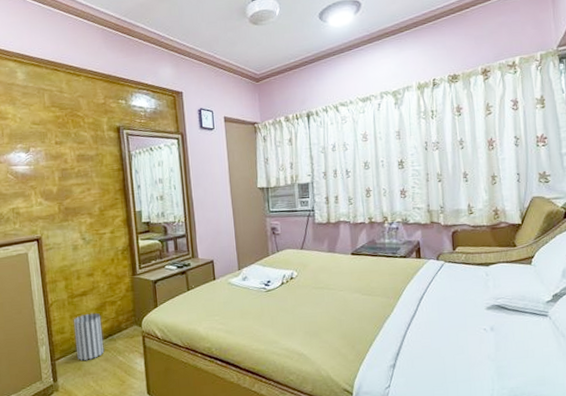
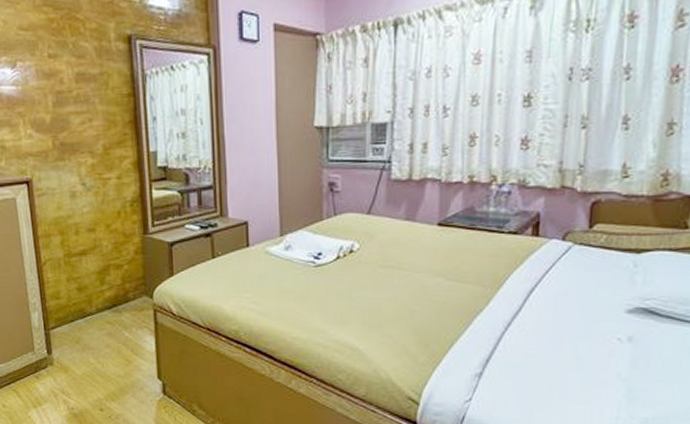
wastebasket: present [73,312,105,361] -> none [70,277,107,334]

